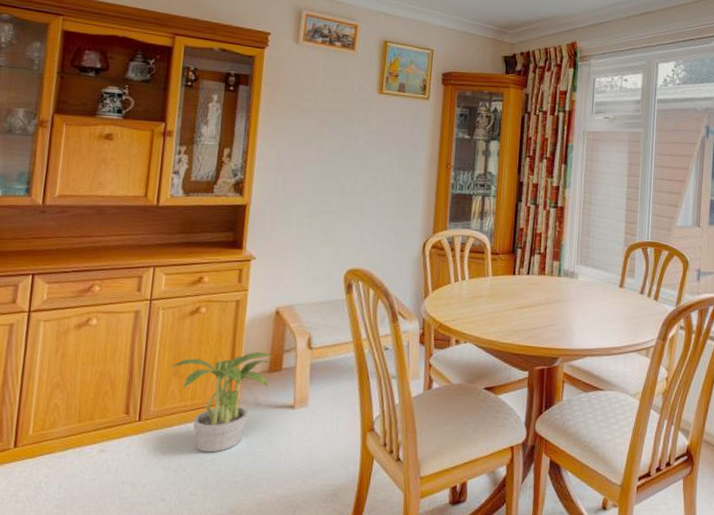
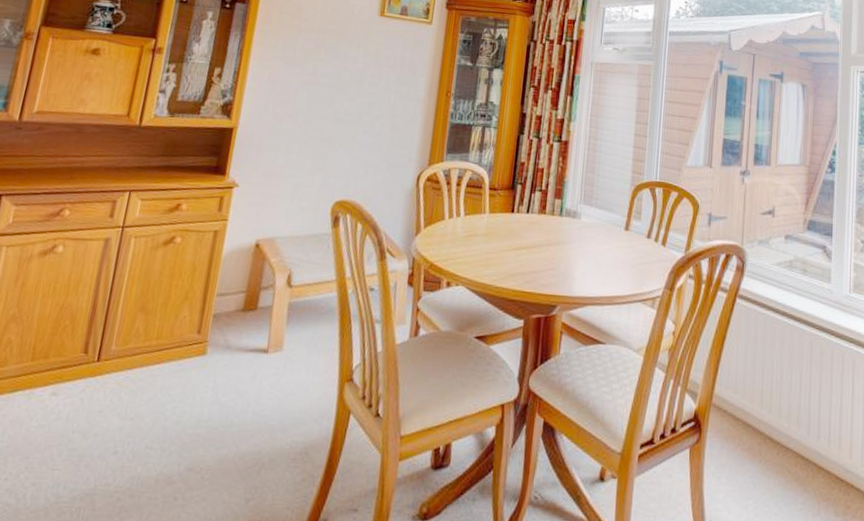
potted plant: present [171,351,273,453] -> none [138,287,249,400]

